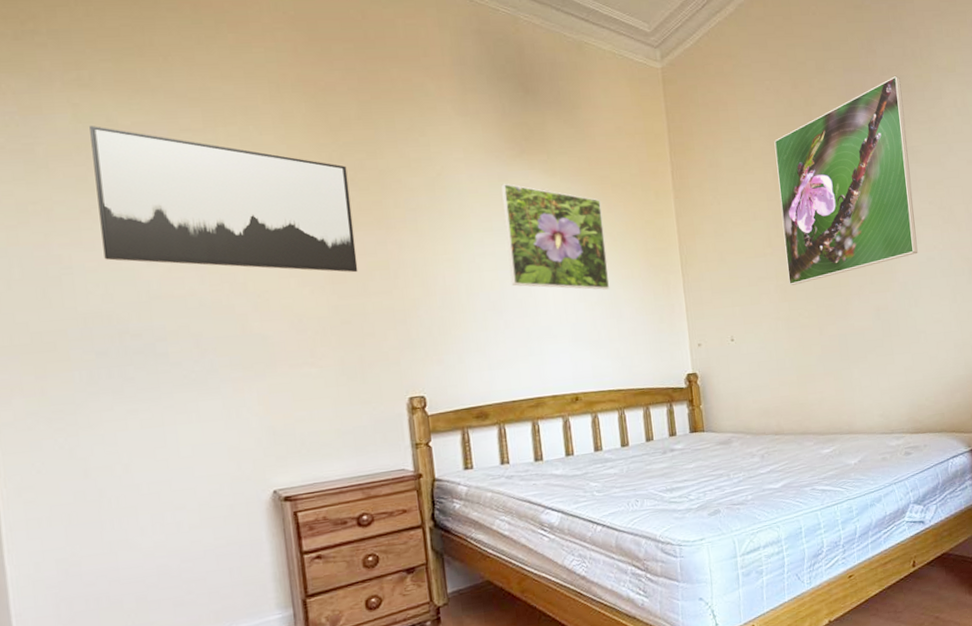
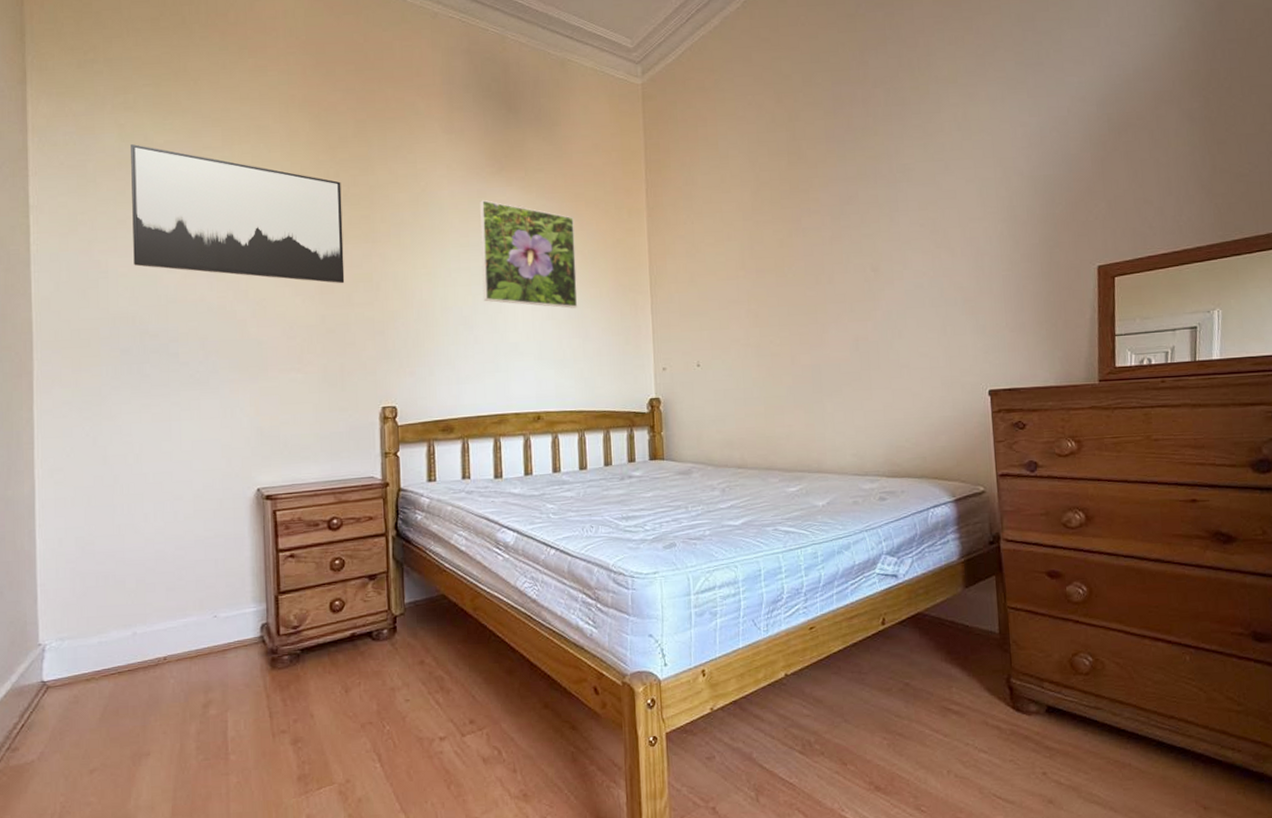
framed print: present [774,75,918,285] -> none [753,87,905,310]

